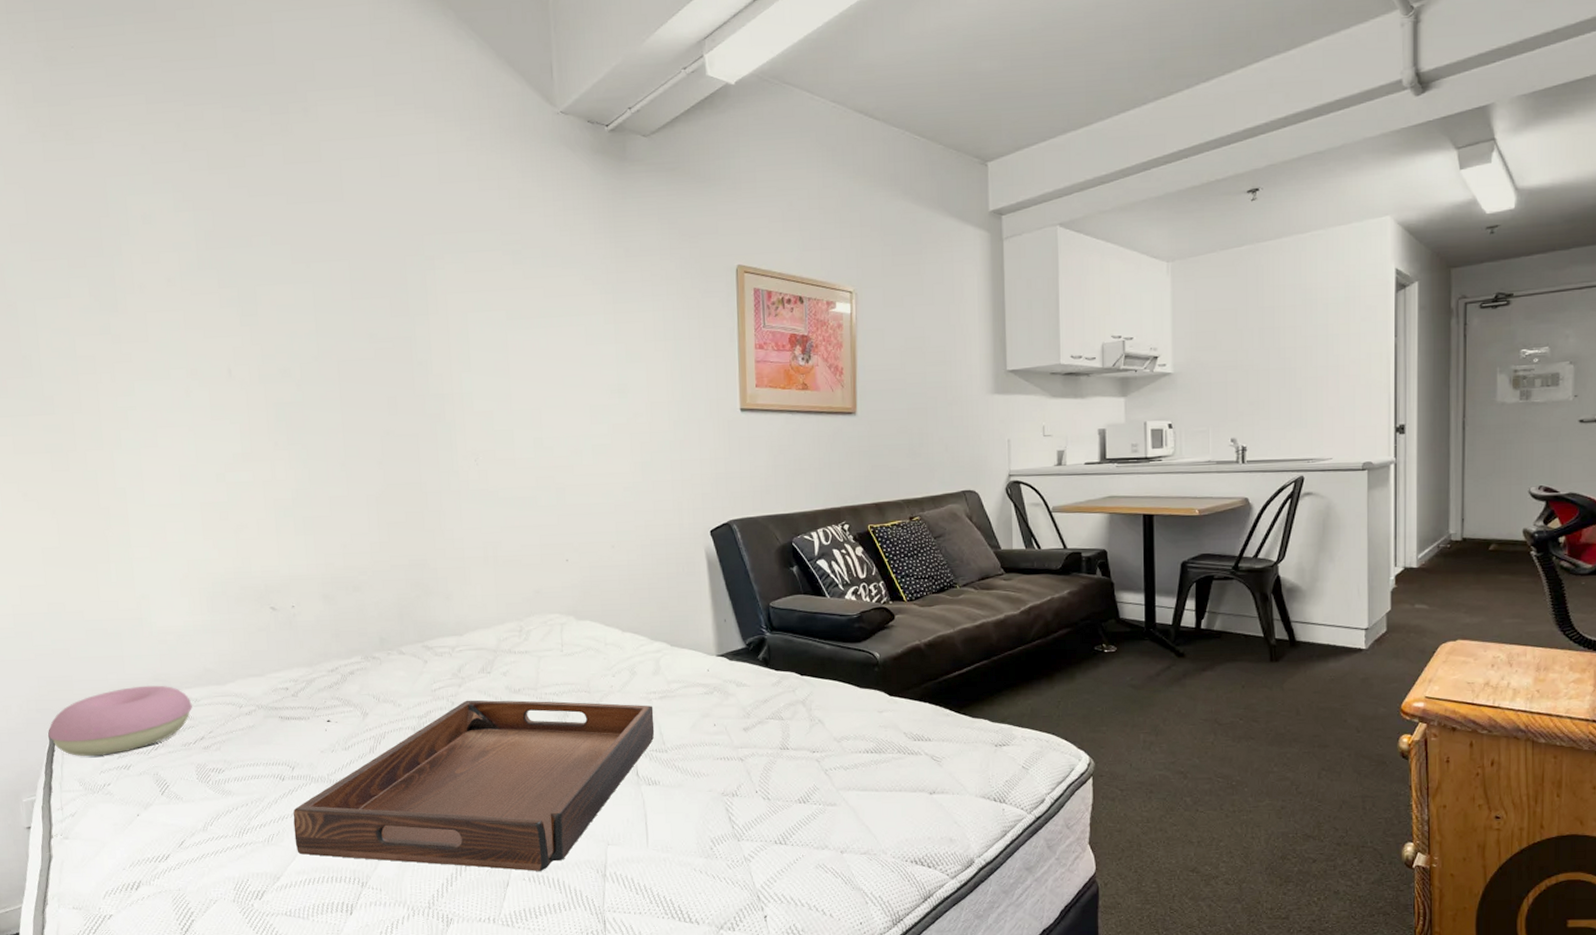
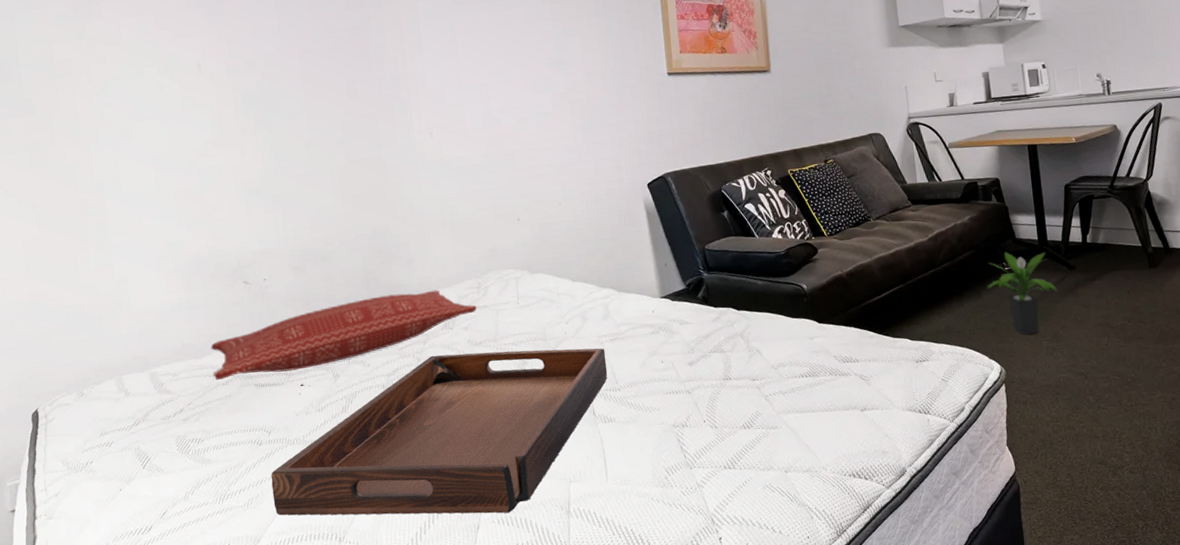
cushion: present [48,685,192,757] -> none [31,363,171,437]
pillow: none [234,630,518,709] -> present [211,290,478,380]
potted plant: none [1082,632,1162,724] -> present [987,251,1058,334]

